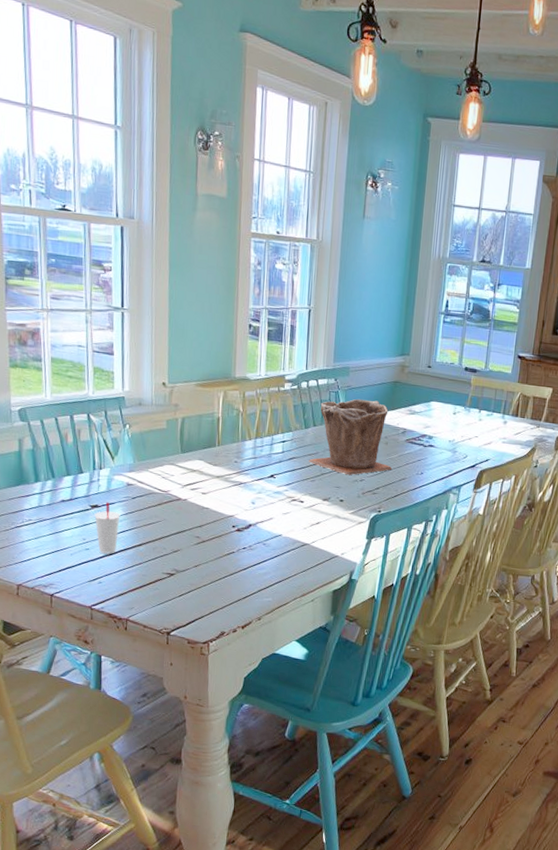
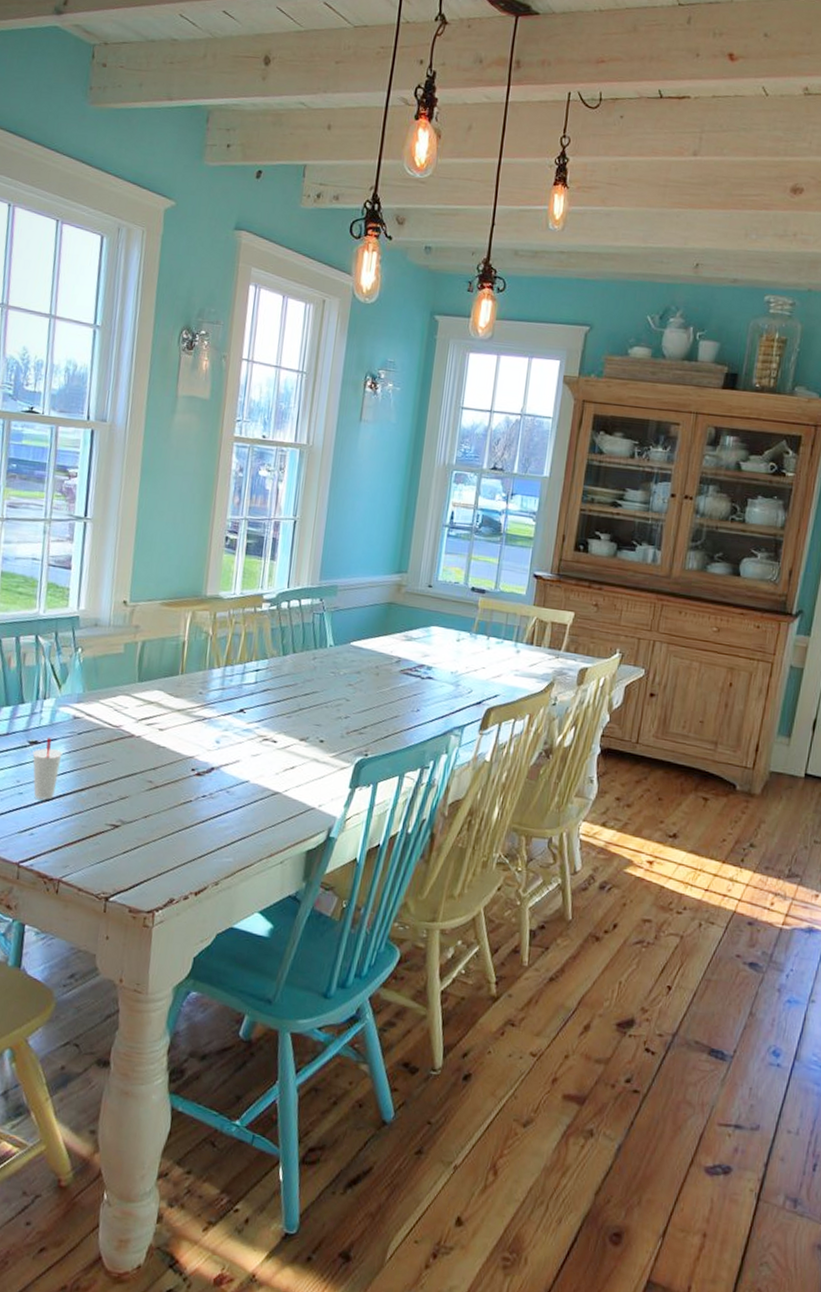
plant pot: present [308,398,393,476] -> none [284,621,383,712]

